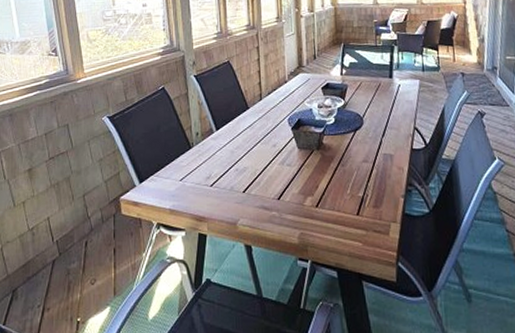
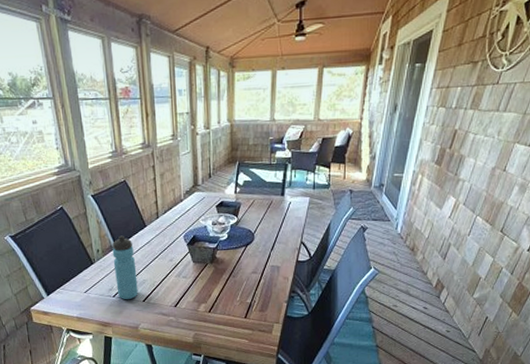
water bottle: none [212,117,238,191] -> present [112,235,138,300]

